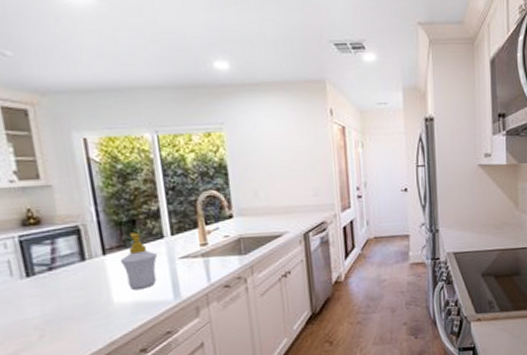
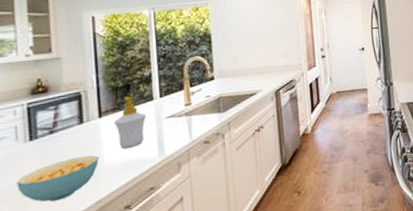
cereal bowl: none [17,294,108,342] -> present [16,155,99,202]

